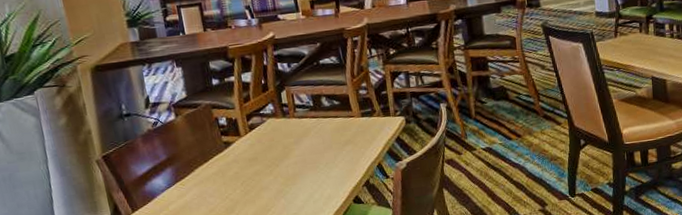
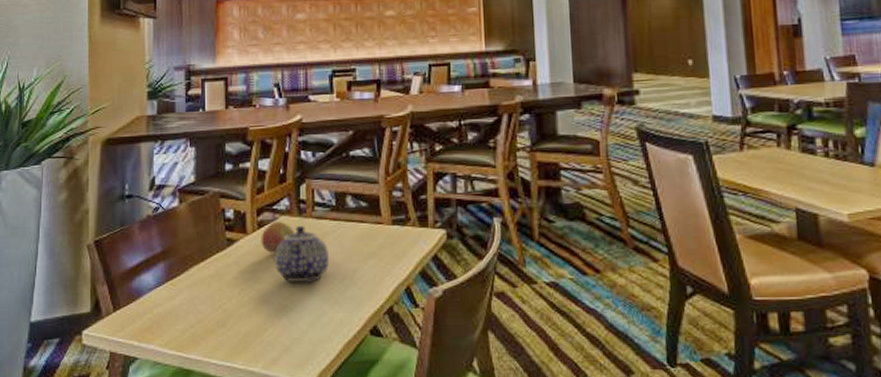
fruit: none [253,123,283,150] -> present [261,221,296,254]
teapot: none [267,125,314,171] -> present [275,226,330,282]

